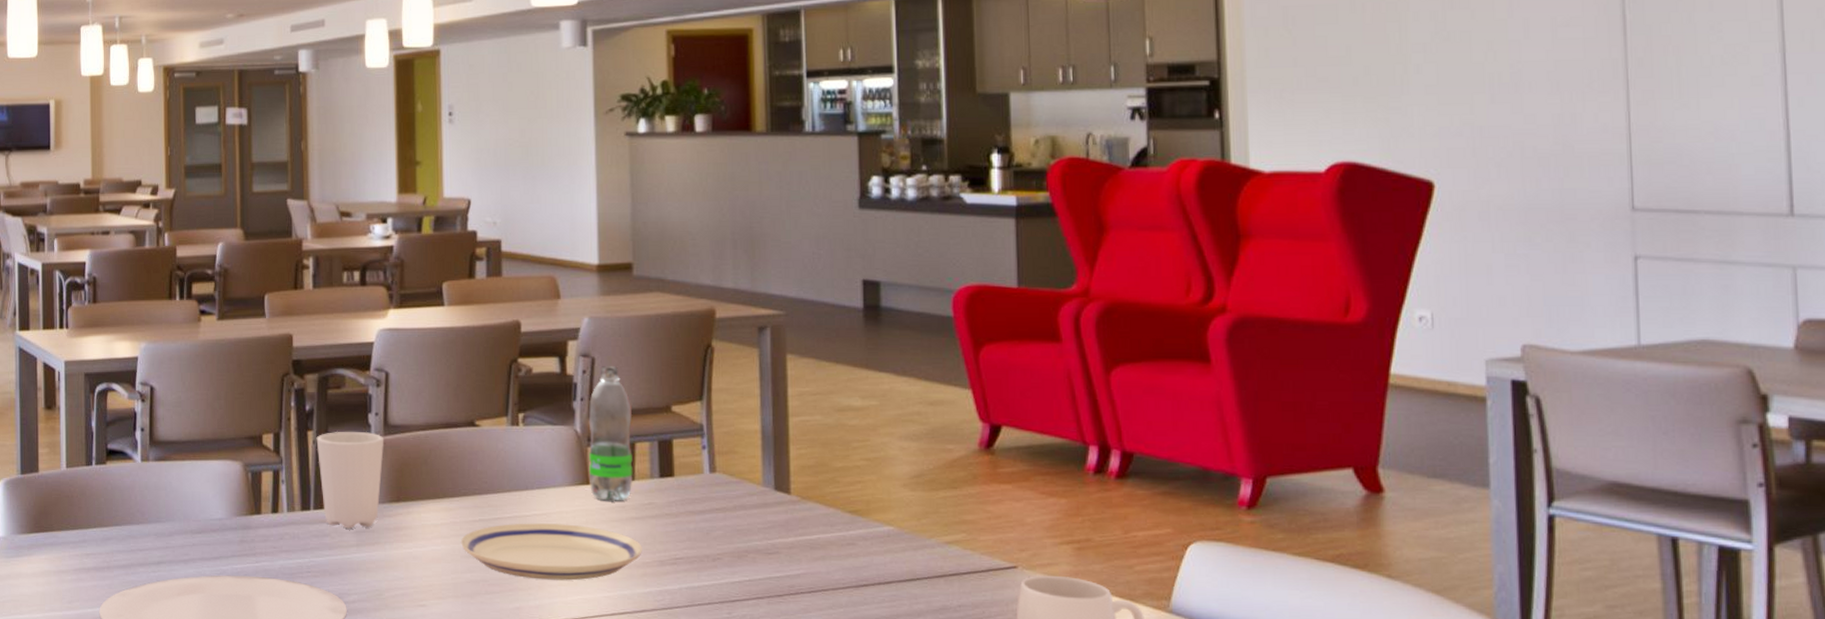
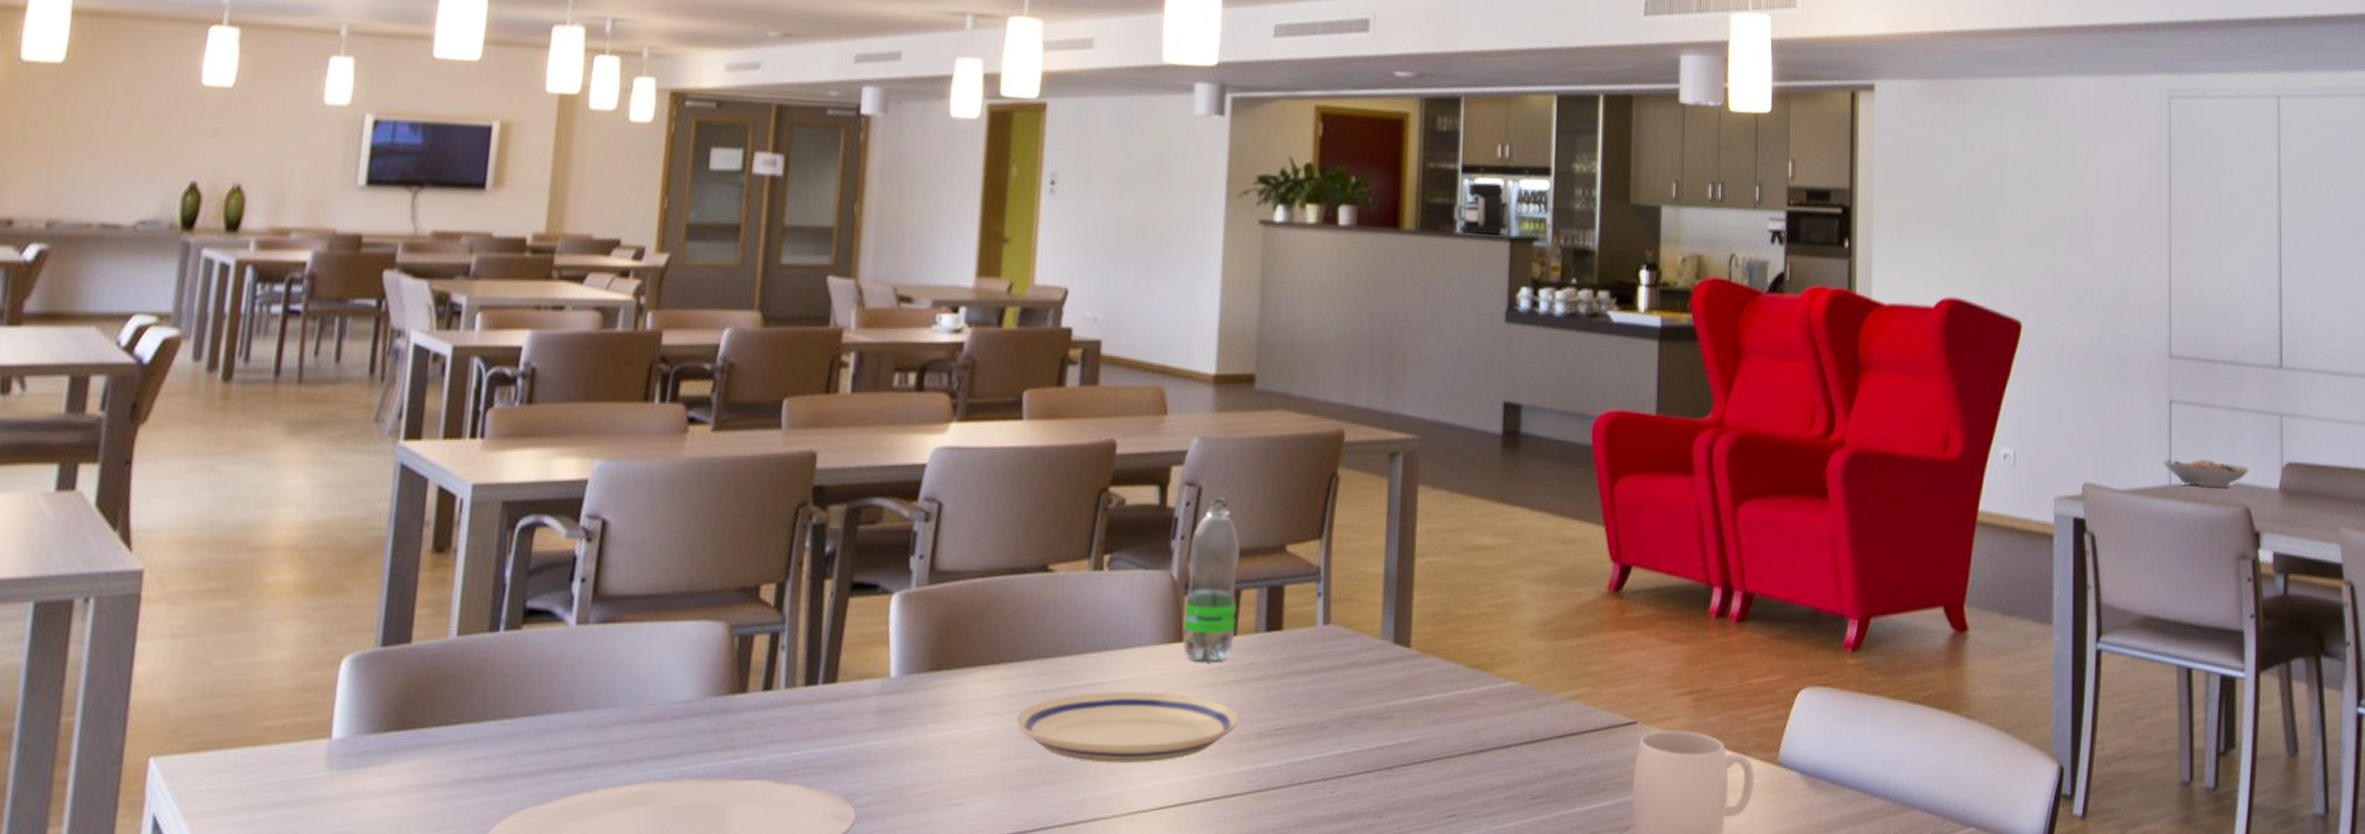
cup: present [316,431,385,529] -> none [835,579,929,708]
coffee maker: none [805,84,850,132] -> present [1457,182,1503,235]
salad: none [1627,316,1750,348] -> present [2162,458,2249,488]

